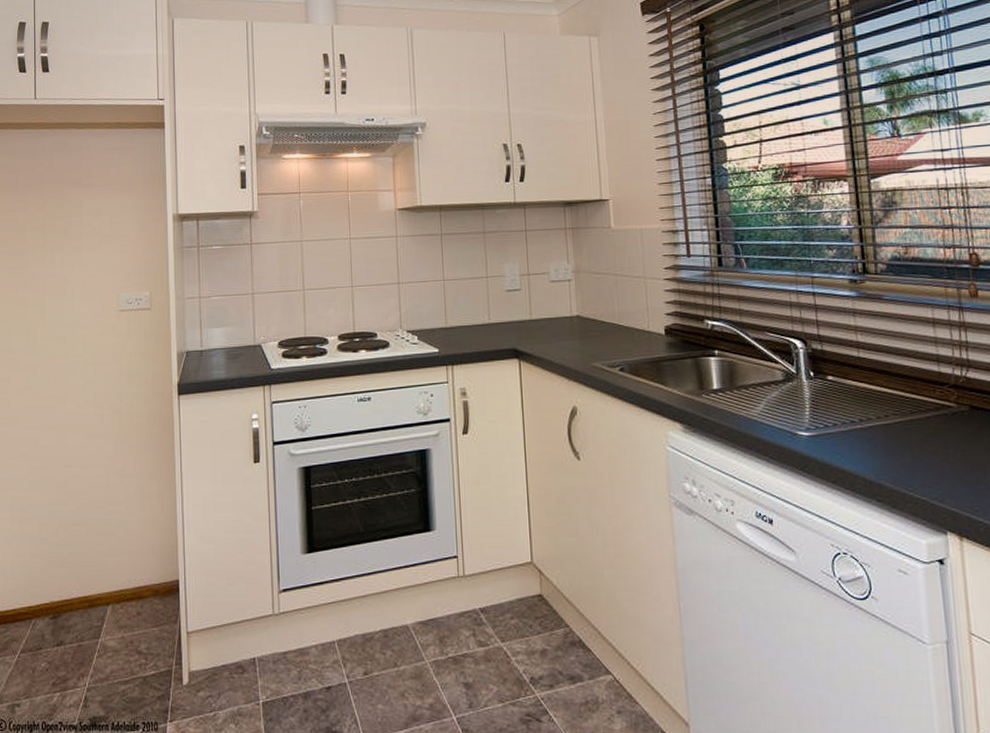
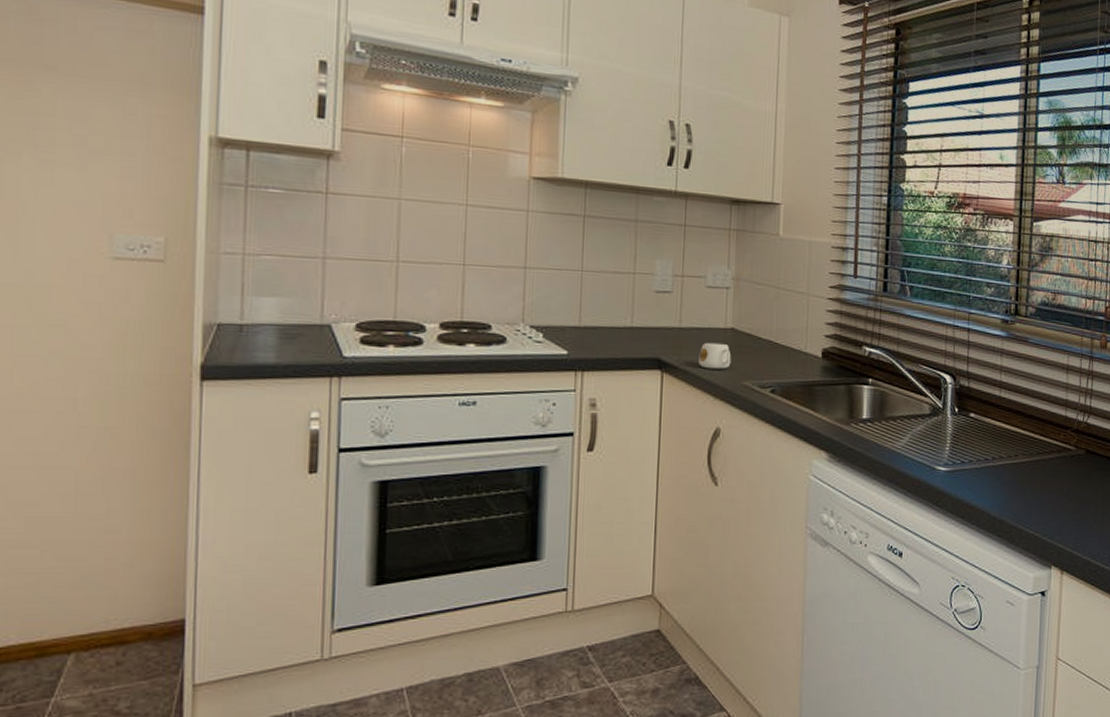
mug: none [550,330,580,354] -> present [699,342,732,370]

